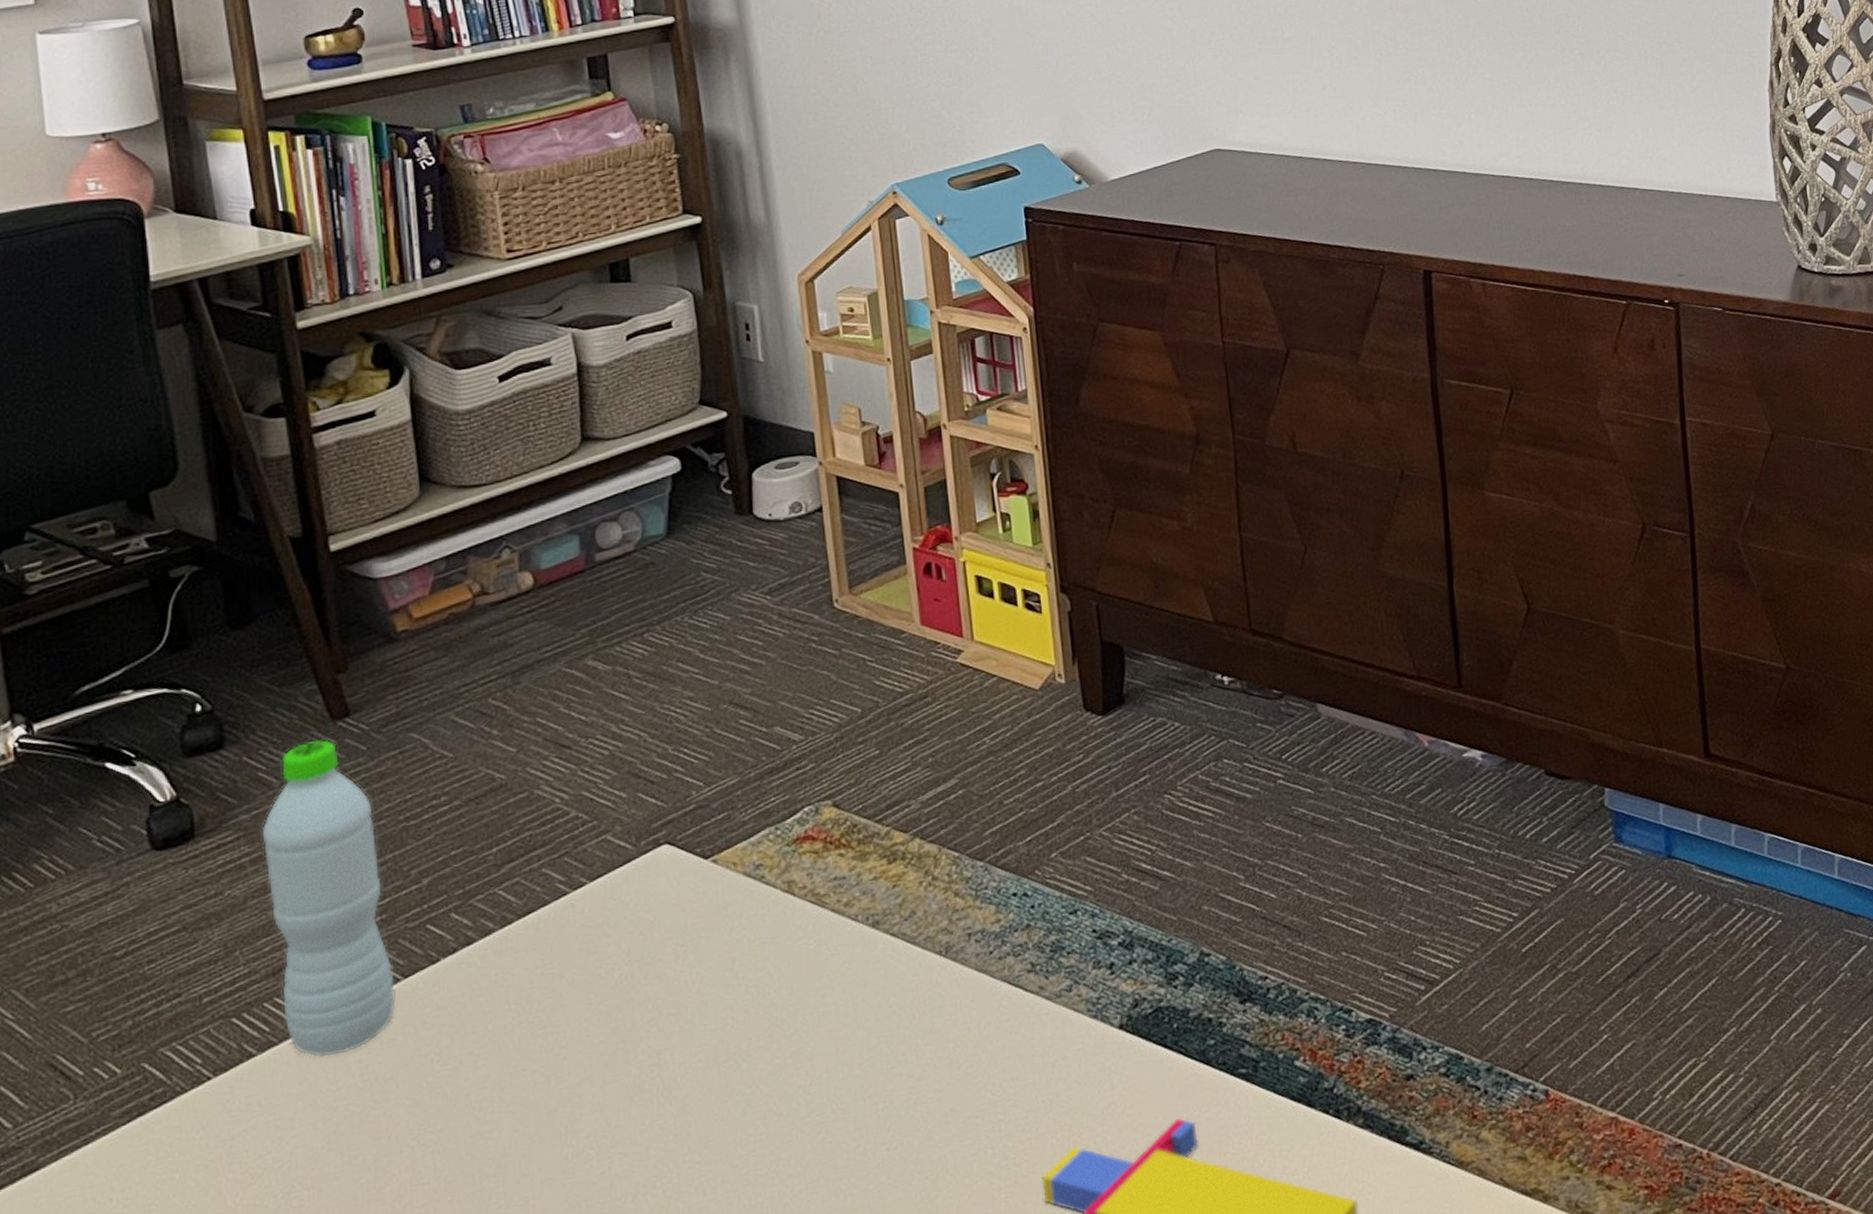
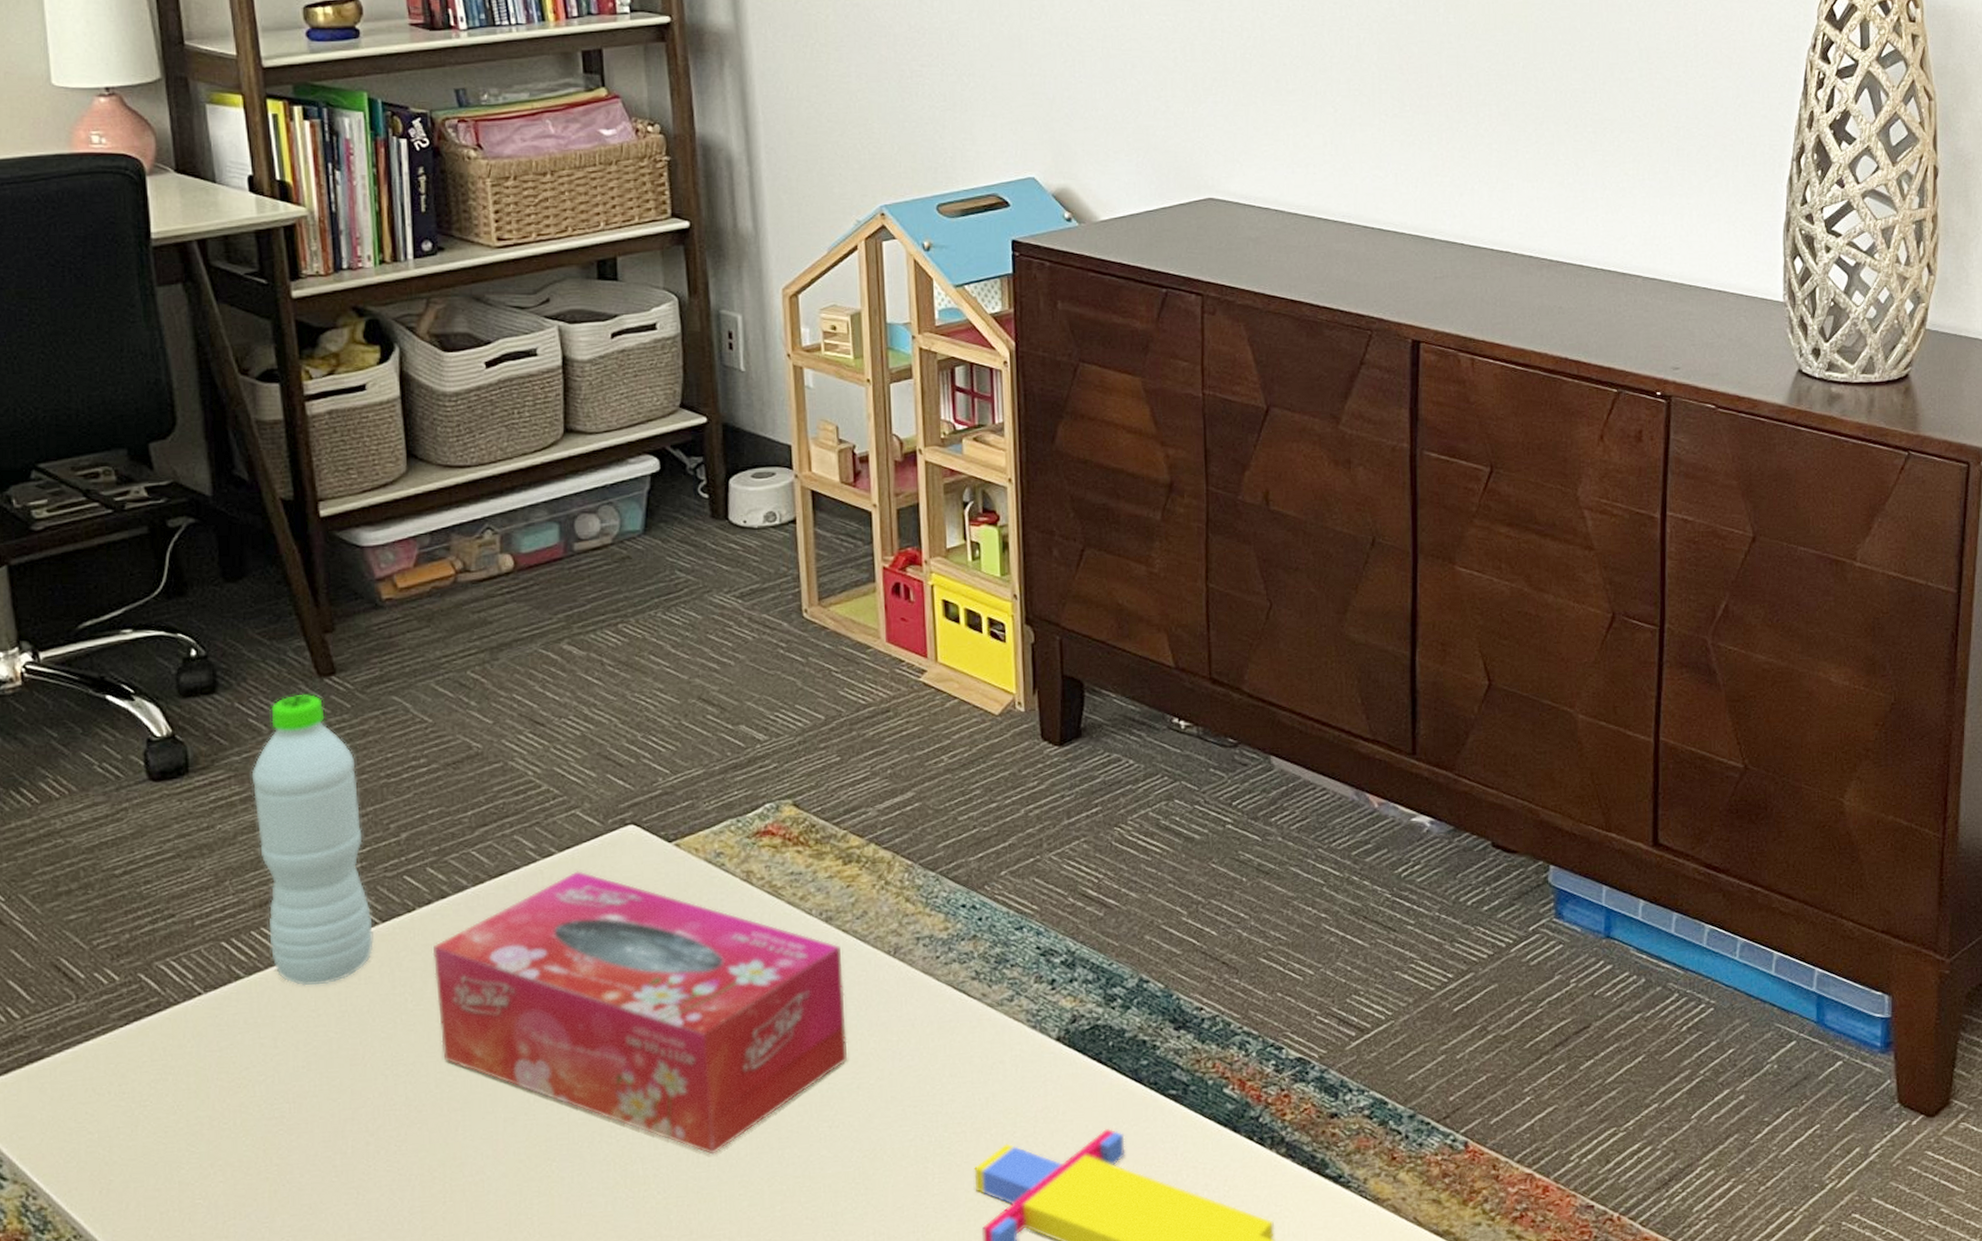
tissue box: none [459,899,902,1196] -> present [432,870,847,1155]

